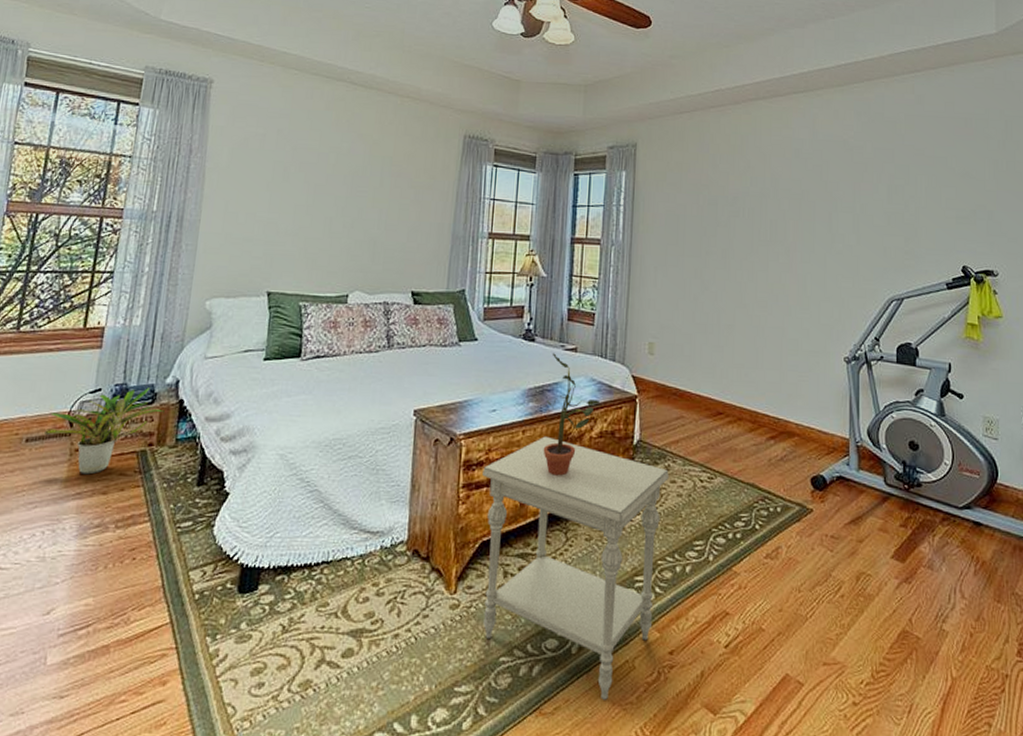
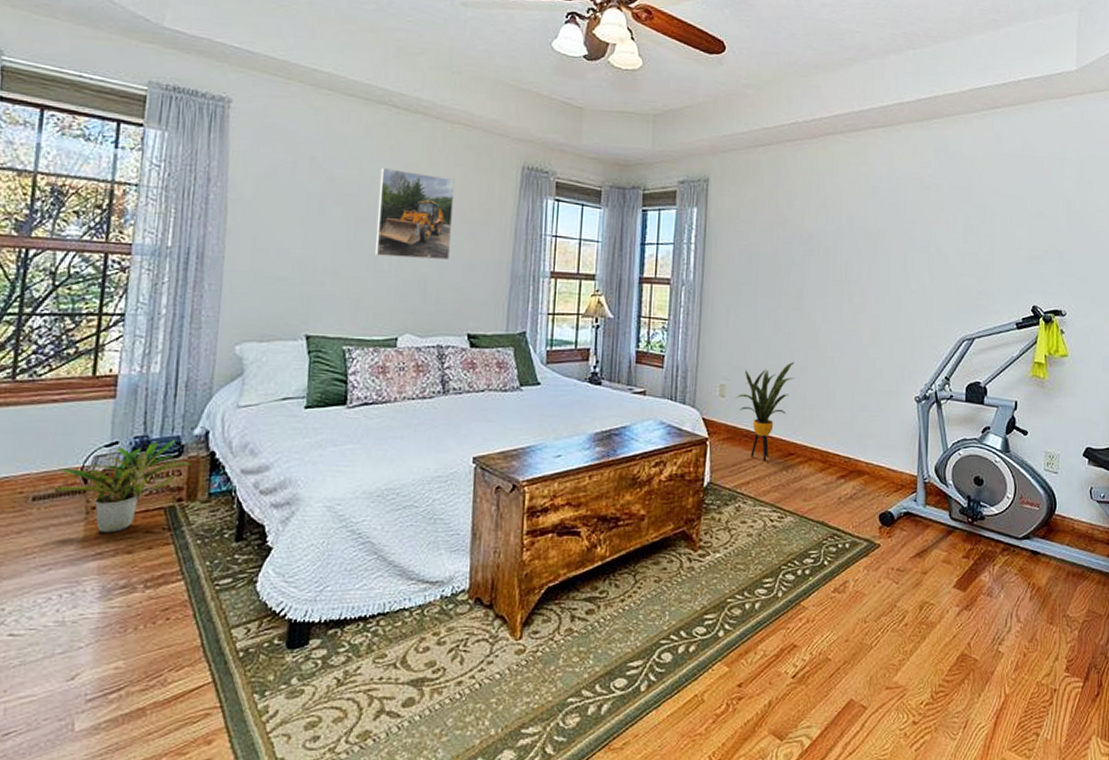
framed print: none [330,138,404,222] -> present [374,167,456,260]
side table: present [482,436,669,700] -> none [547,481,739,733]
potted plant: present [543,353,600,476] -> none [610,396,669,520]
house plant: none [664,321,723,420] -> present [736,362,795,461]

